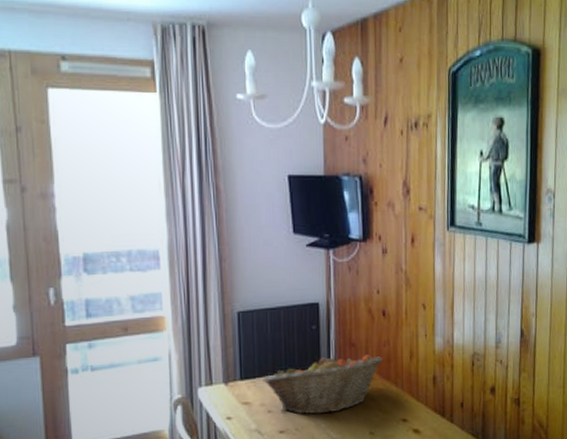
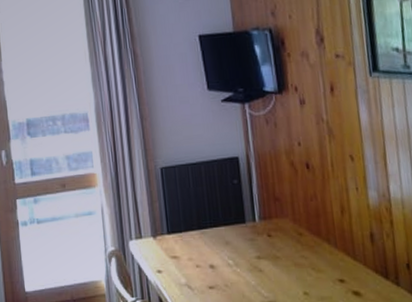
fruit basket: present [263,355,383,415] -> none [189,209,311,271]

